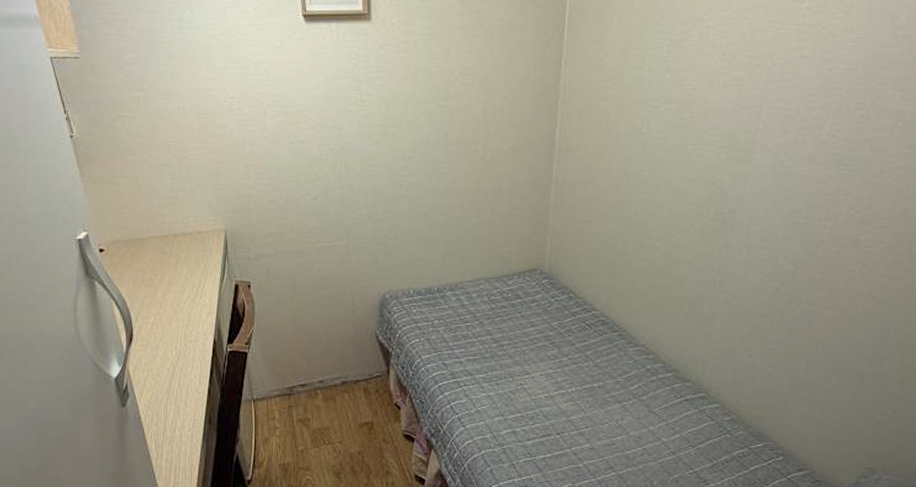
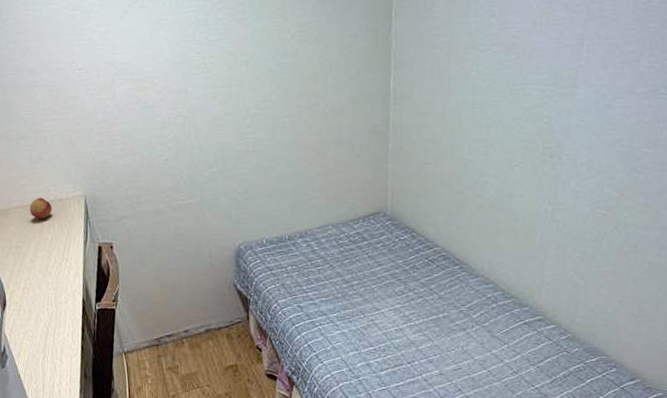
fruit: none [166,228,190,252] -> present [29,197,53,220]

